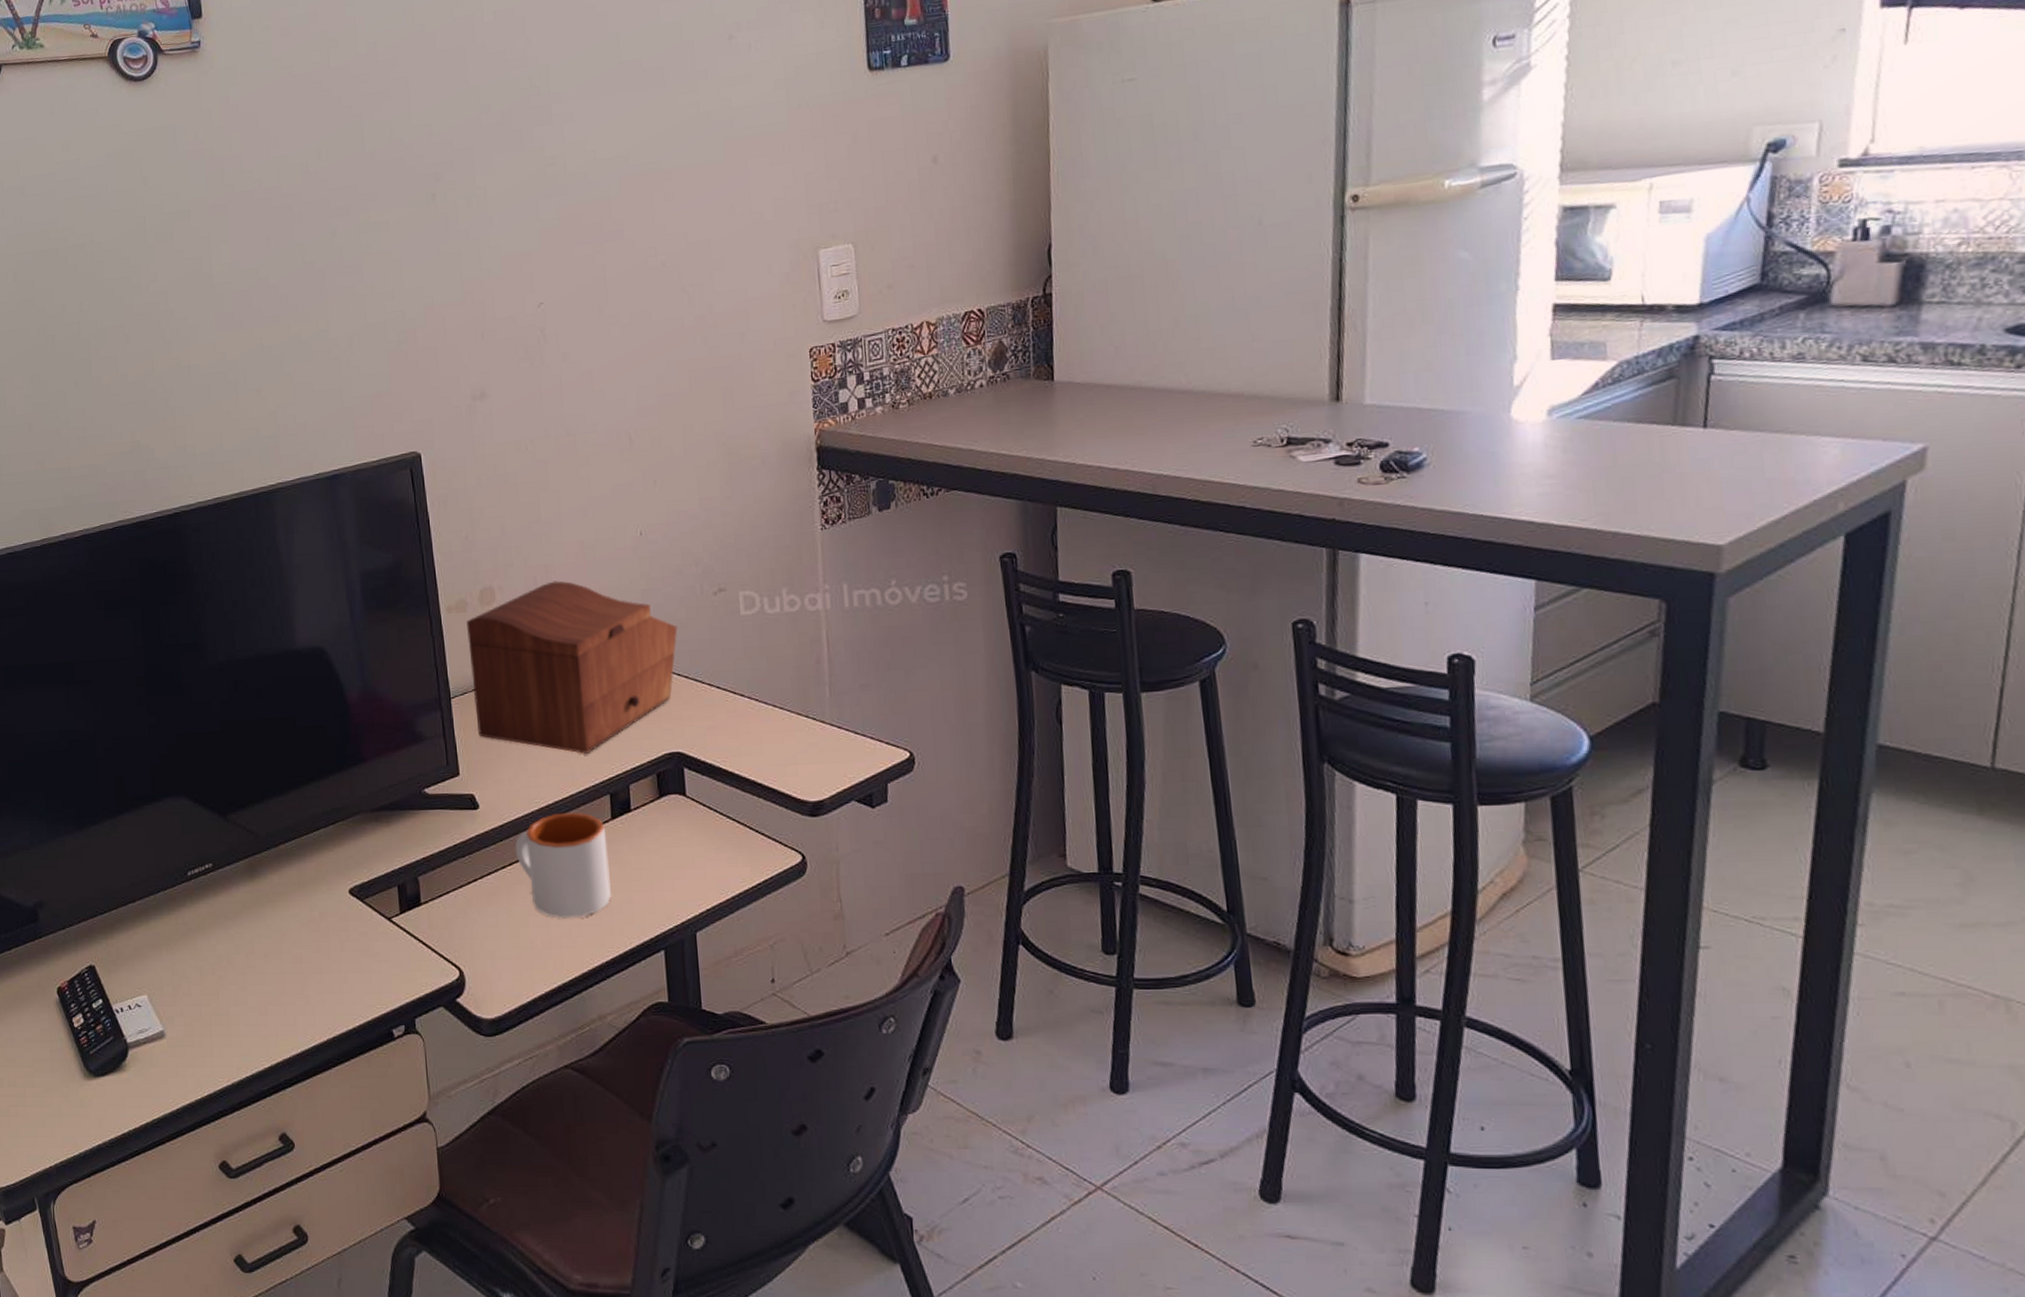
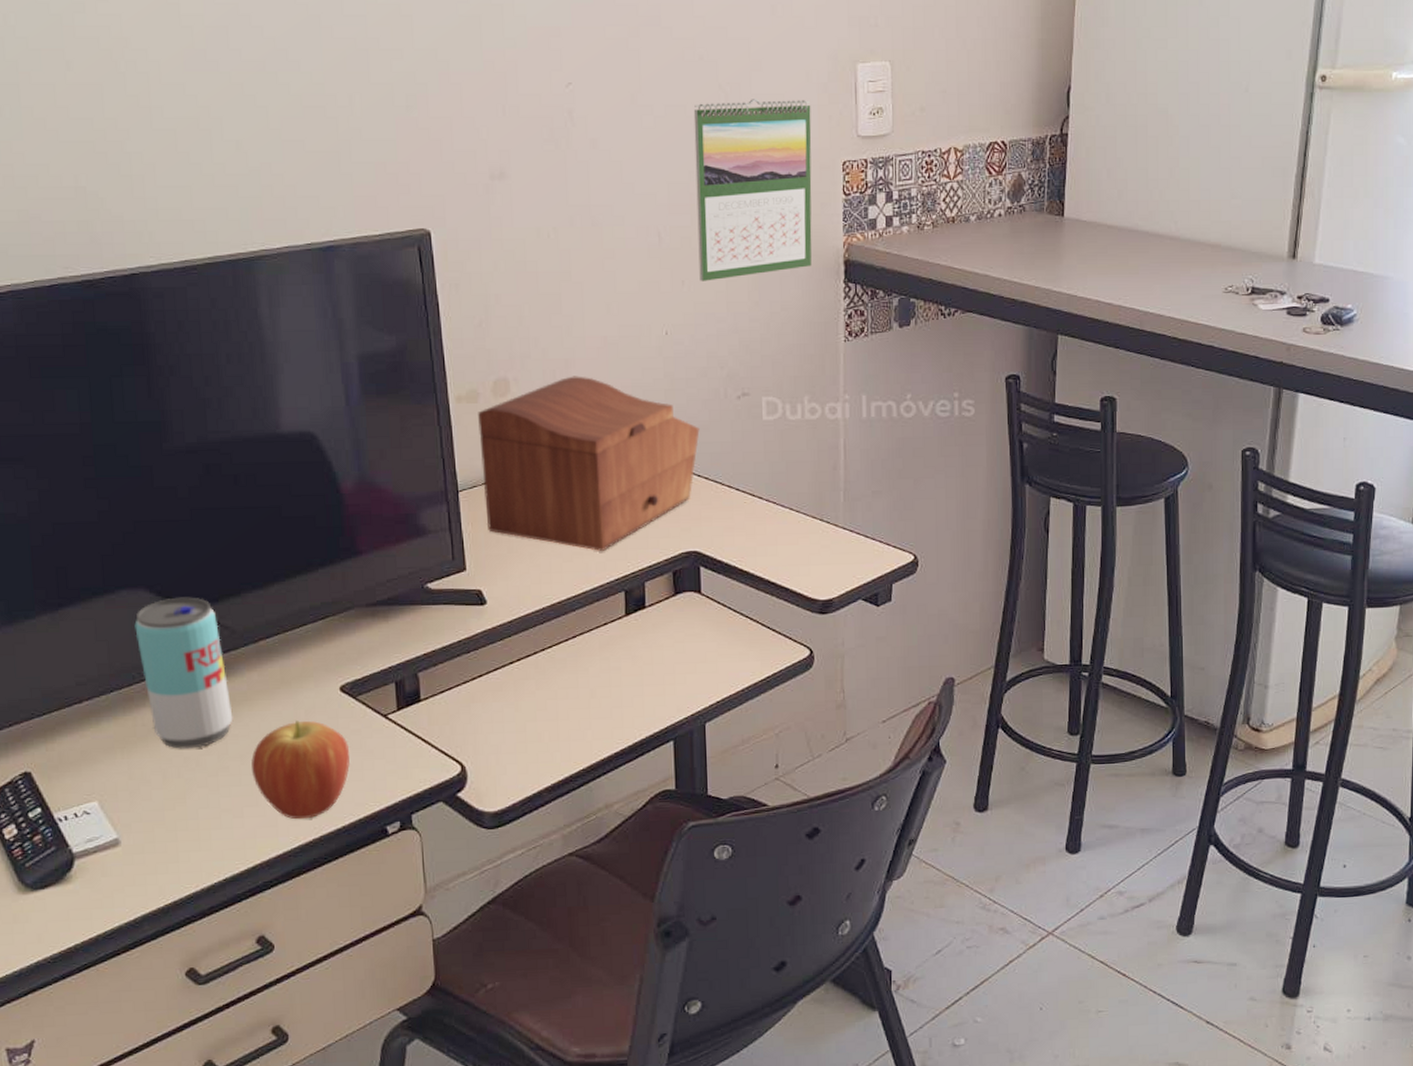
beverage can: none [177,803,258,947] -> present [134,597,233,749]
fruit: none [273,922,359,1019] -> present [251,720,350,820]
mug: present [514,812,612,919] -> none [524,608,624,713]
calendar: none [658,292,783,480] -> present [693,99,812,281]

